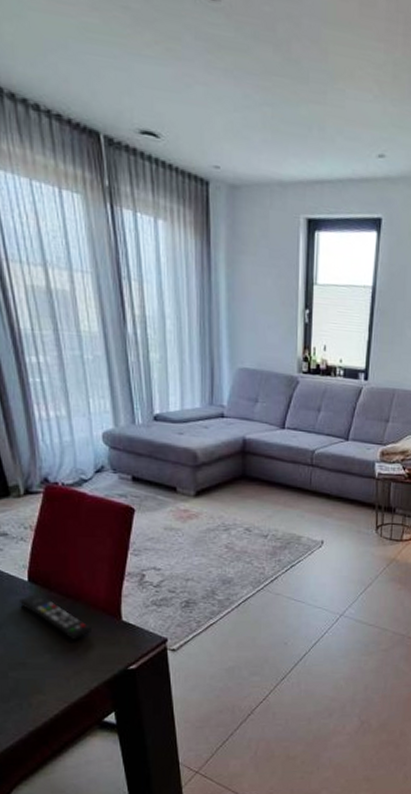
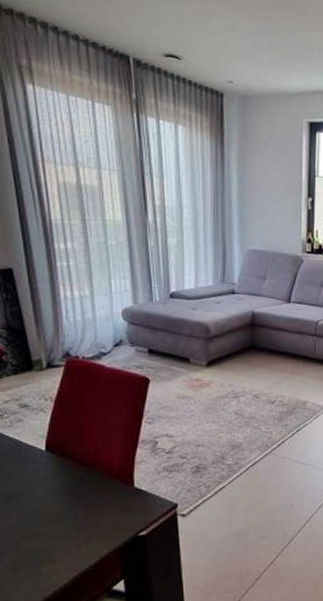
remote control: present [18,593,91,639] -> none [35,461,104,507]

